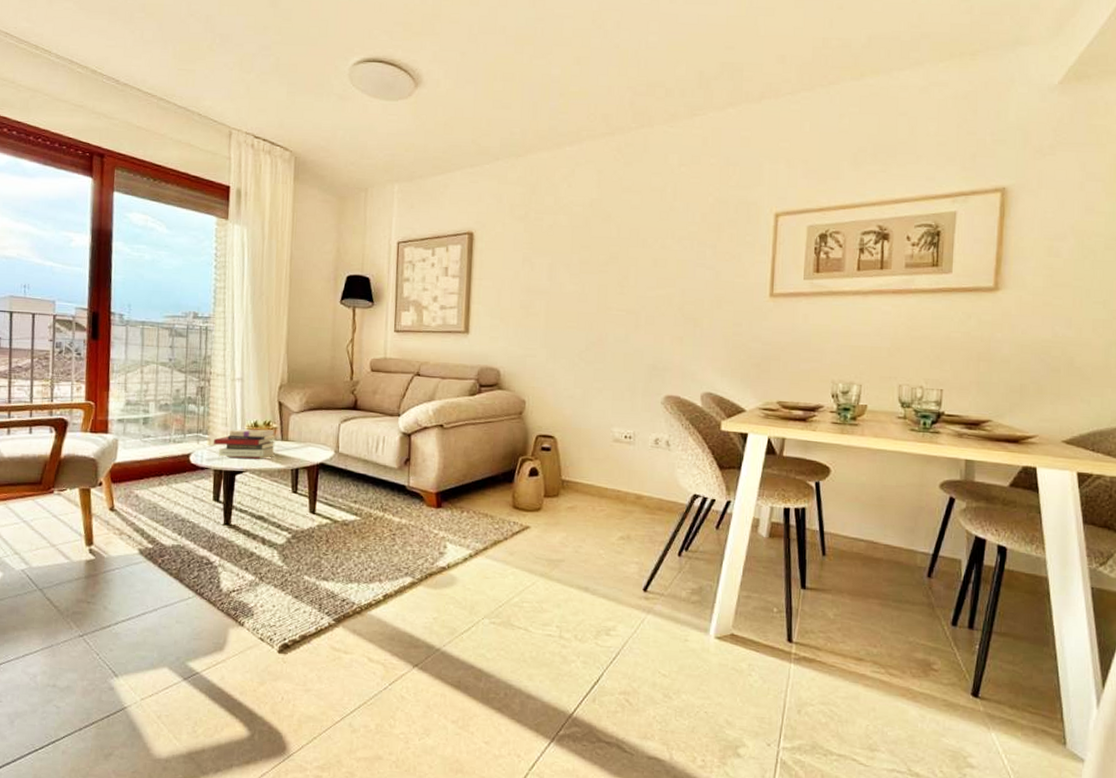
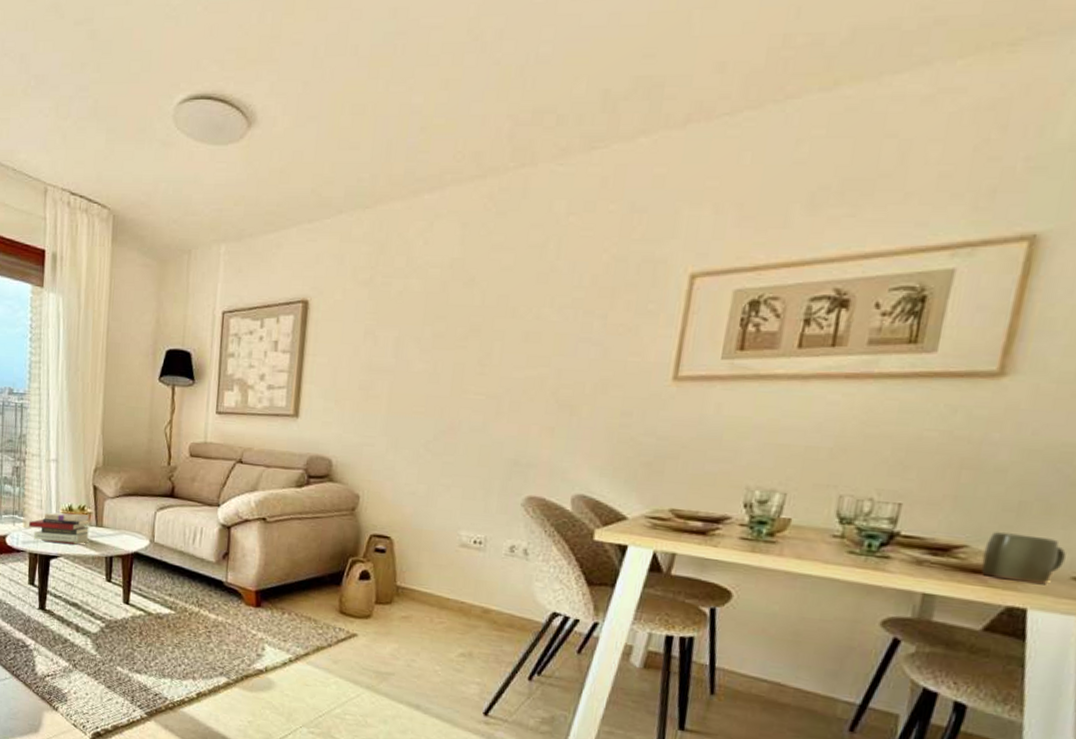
mug: none [1002,409,1056,447] -> present [981,532,1066,584]

